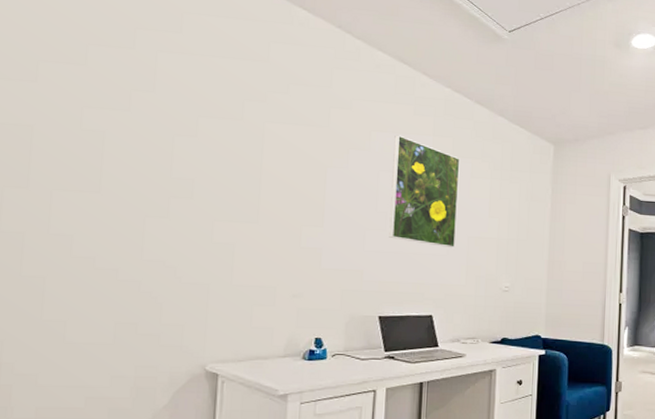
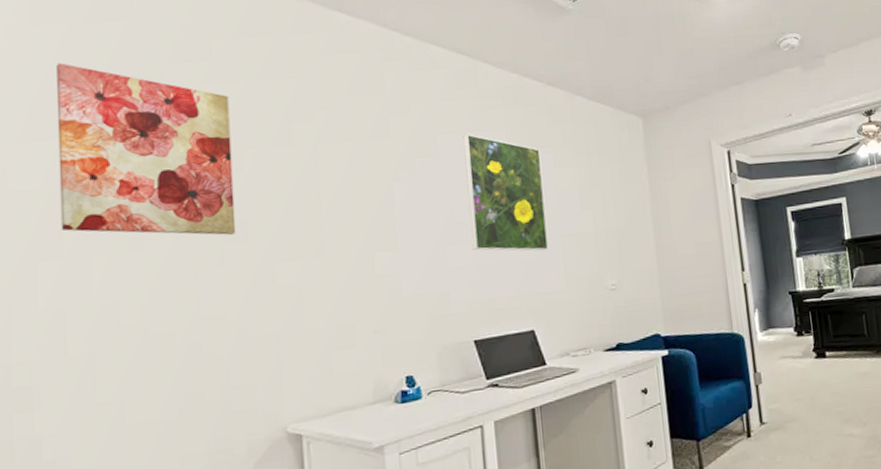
wall art: none [29,13,192,191] -> present [56,62,236,235]

